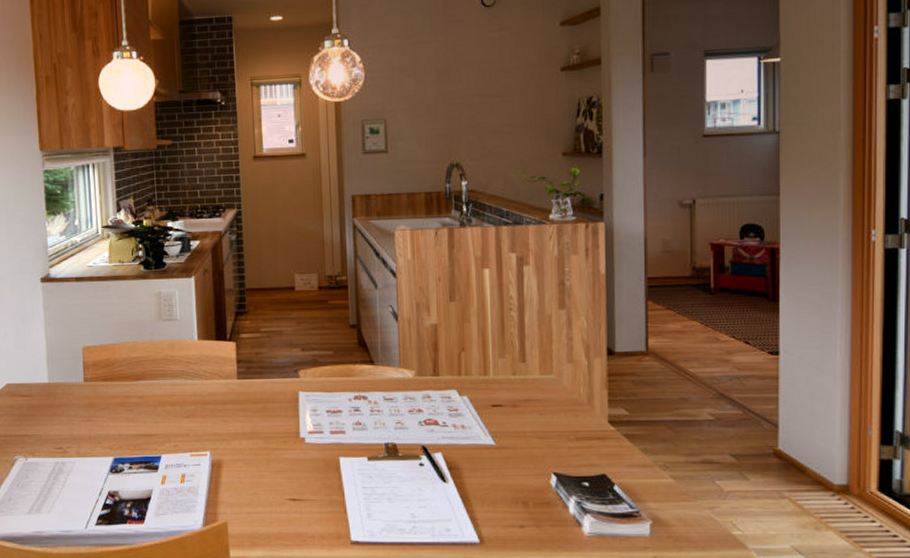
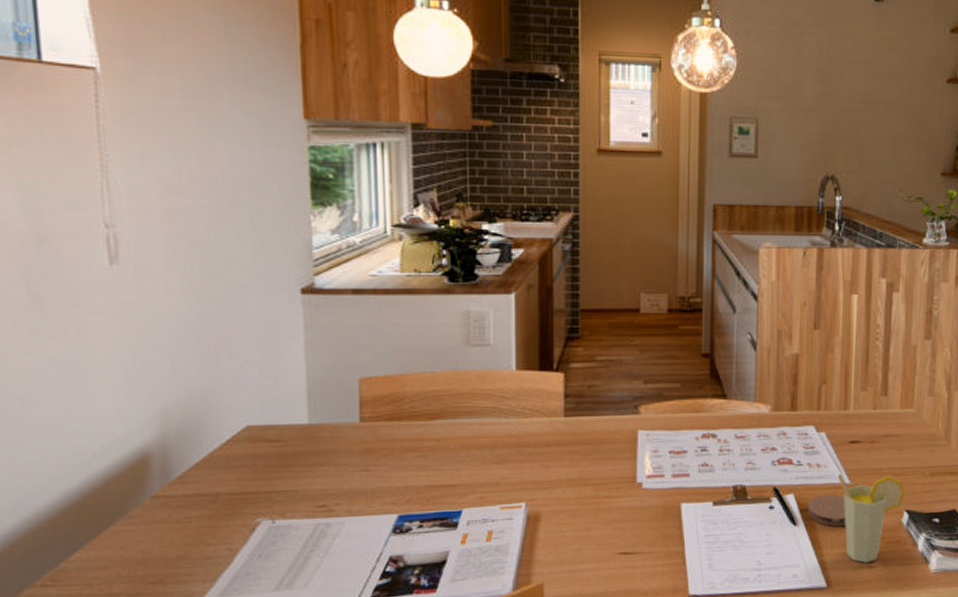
coaster: none [455,455,494,485] -> present [807,494,847,526]
cup: none [482,436,552,522] -> present [837,474,906,563]

